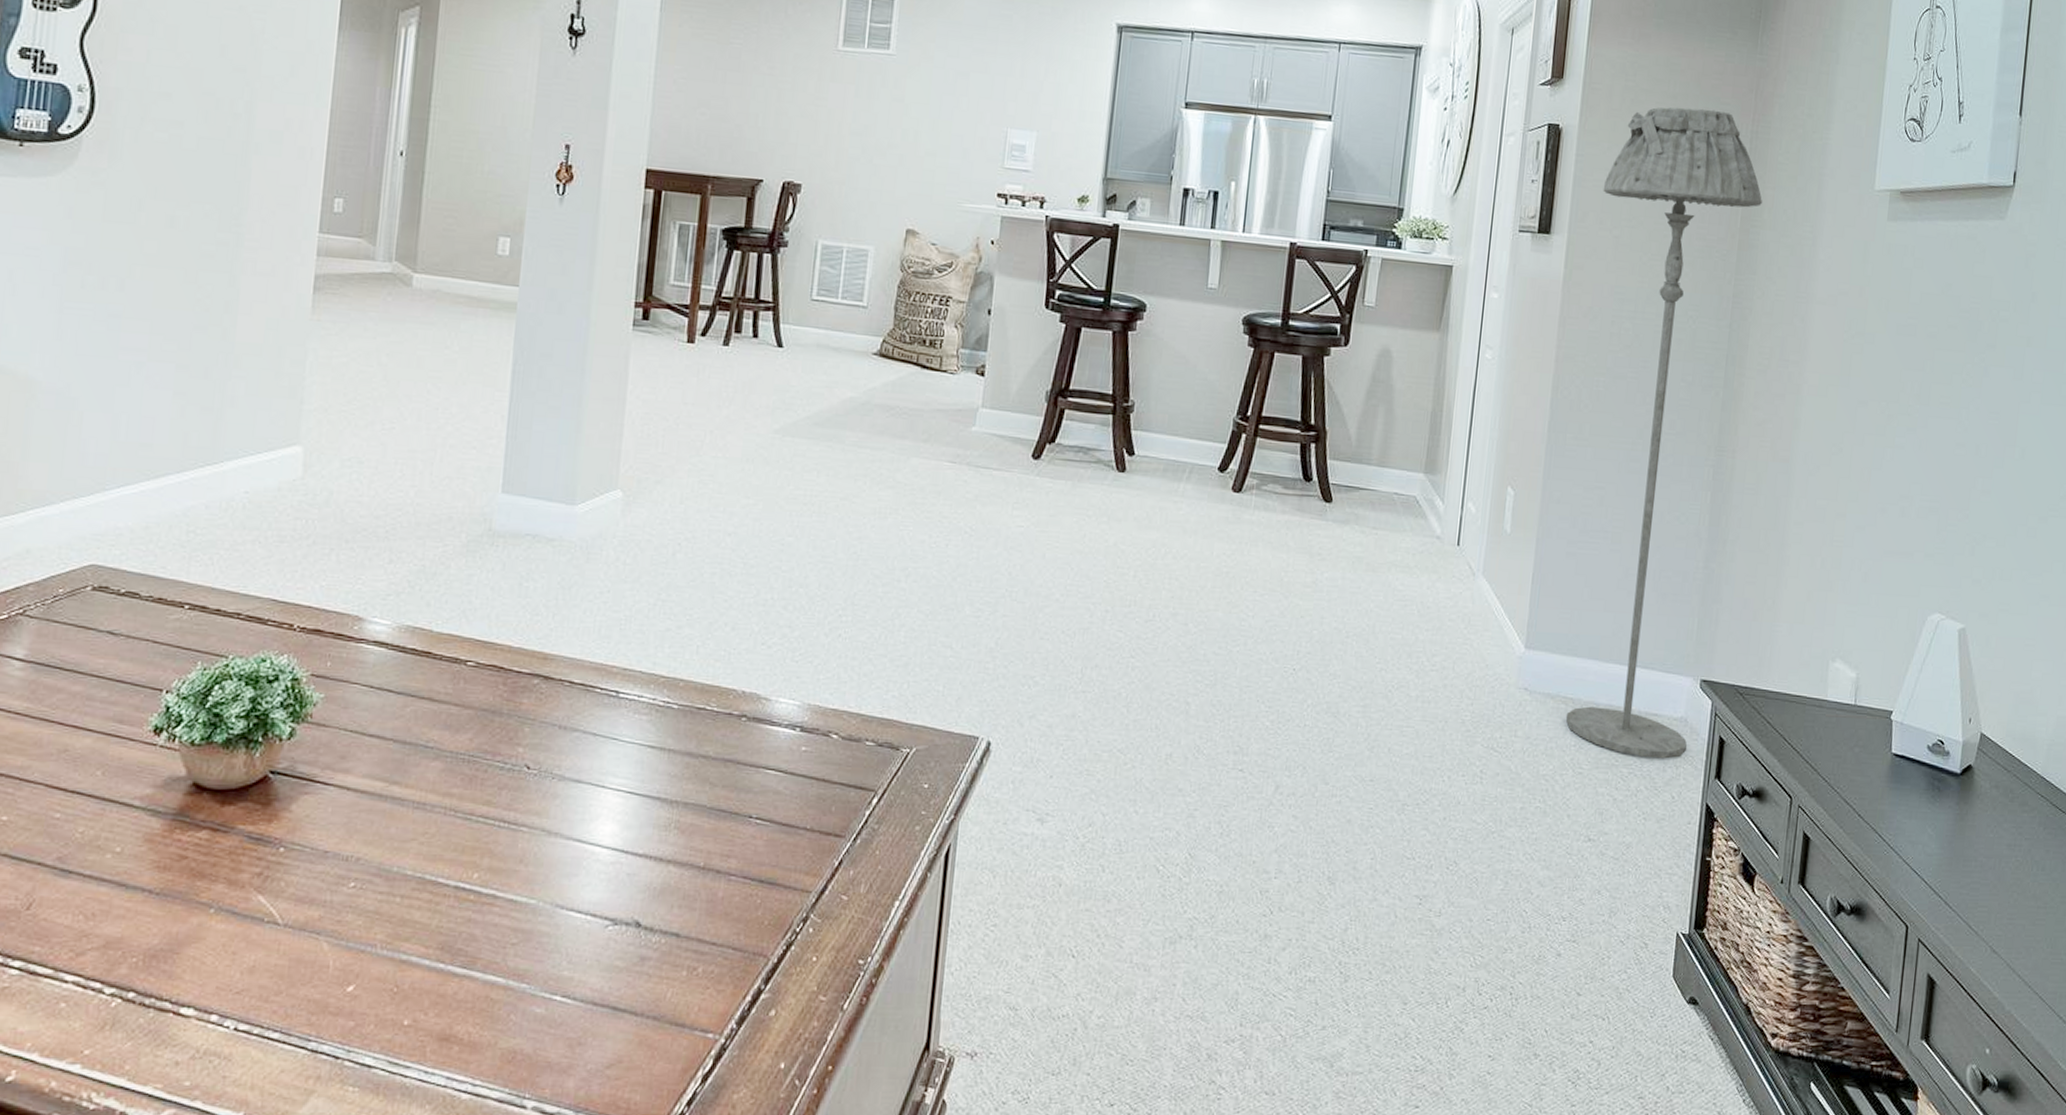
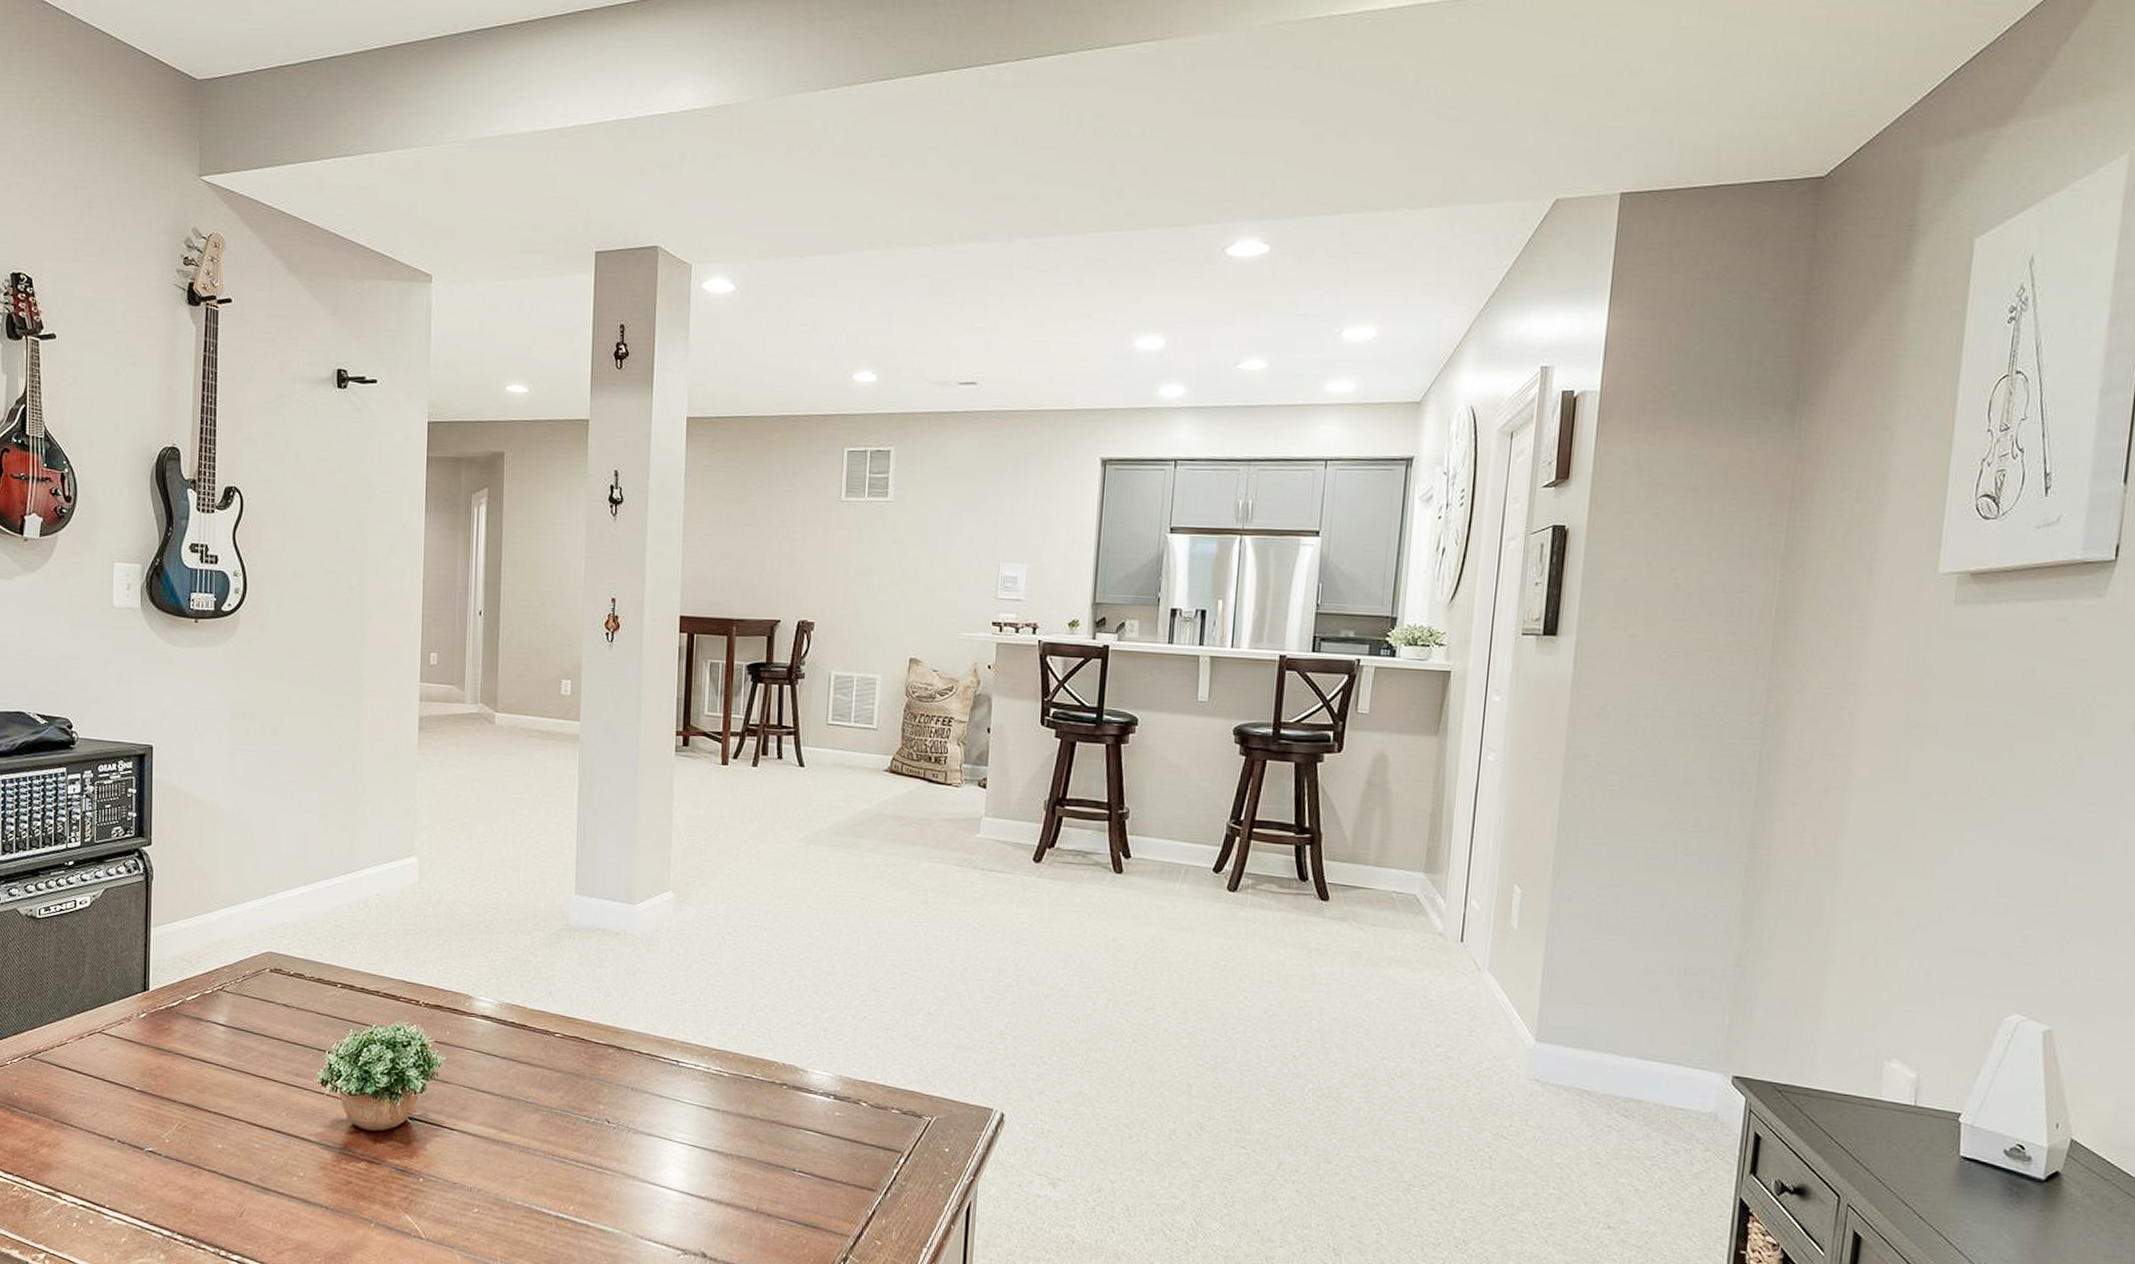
floor lamp: present [1565,107,1762,759] -> none [1581,499,1801,1153]

